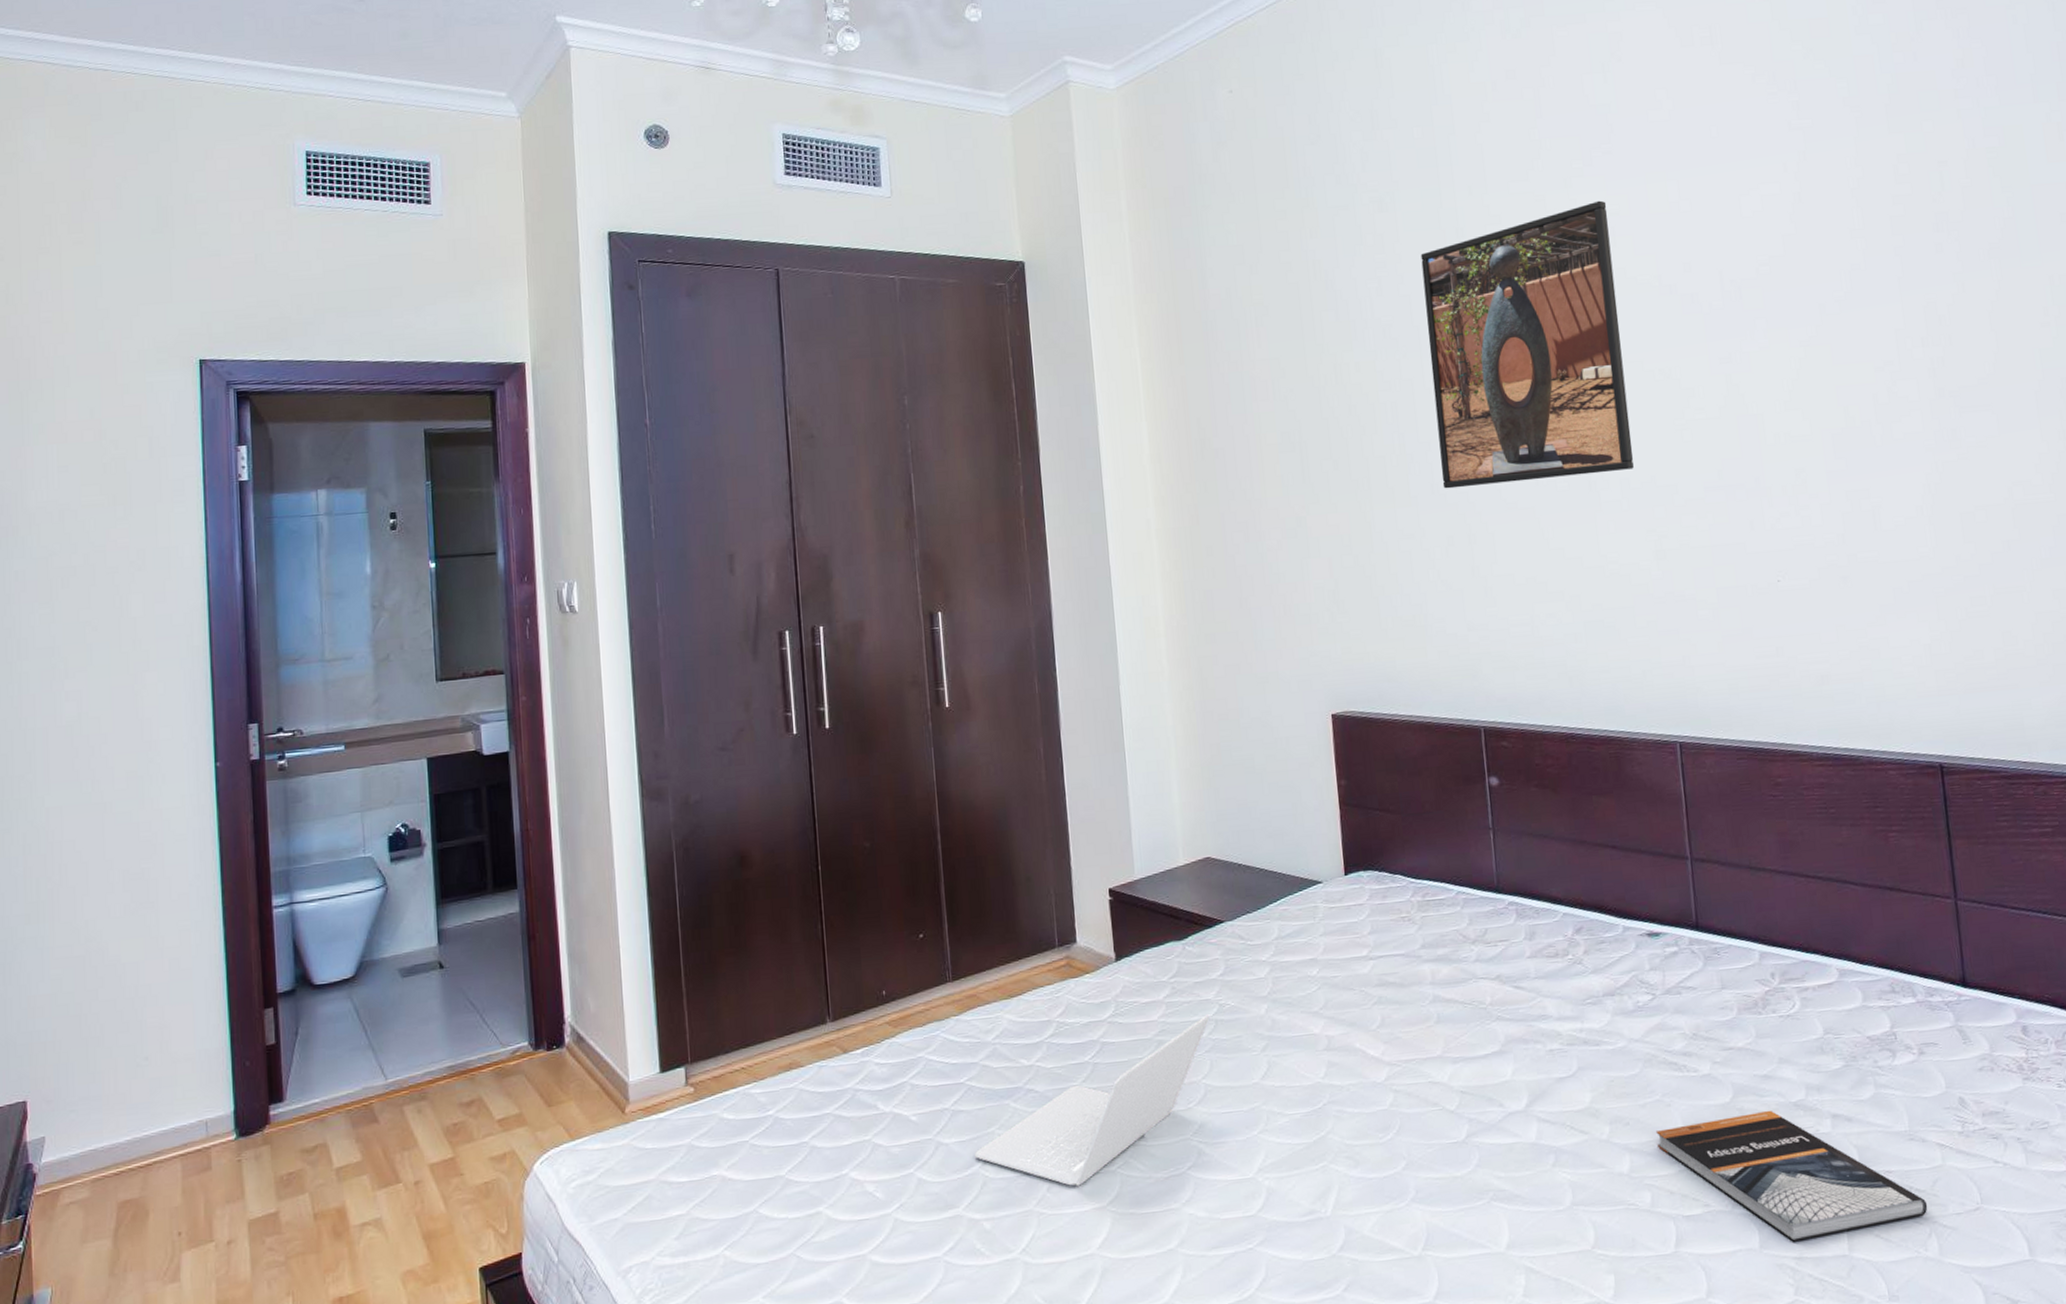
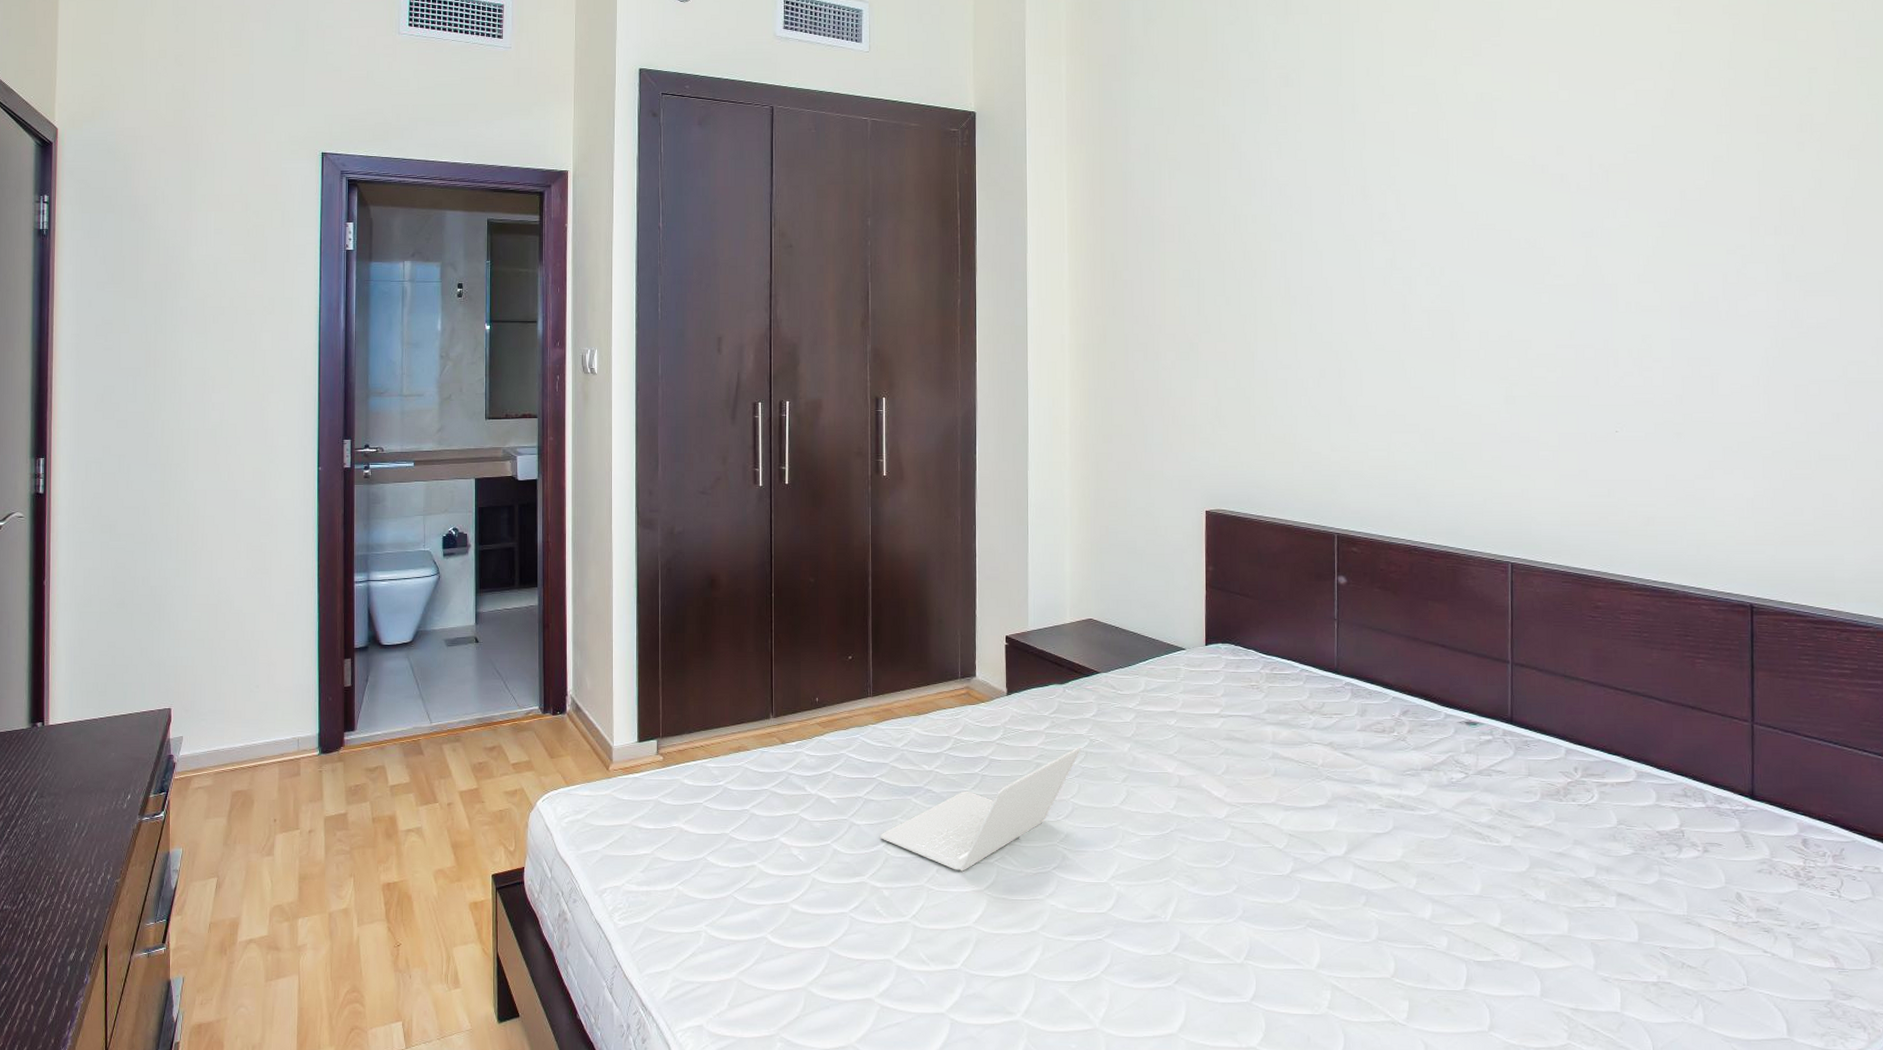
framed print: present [1420,200,1634,489] -> none [1318,87,1494,329]
book: present [1656,1110,1928,1242] -> none [1458,882,1697,995]

